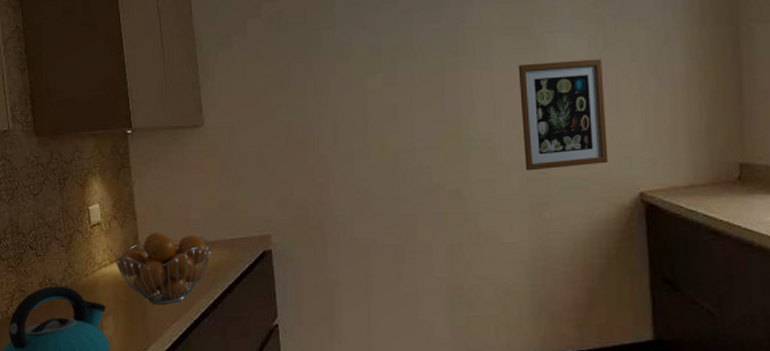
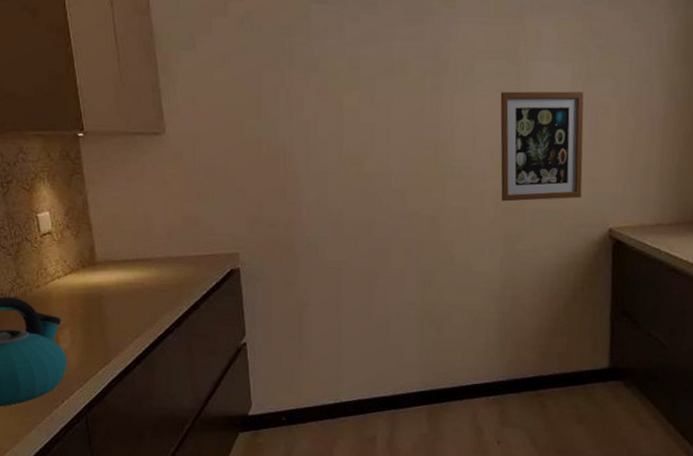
fruit basket: present [116,233,211,305] -> none [71,245,175,320]

